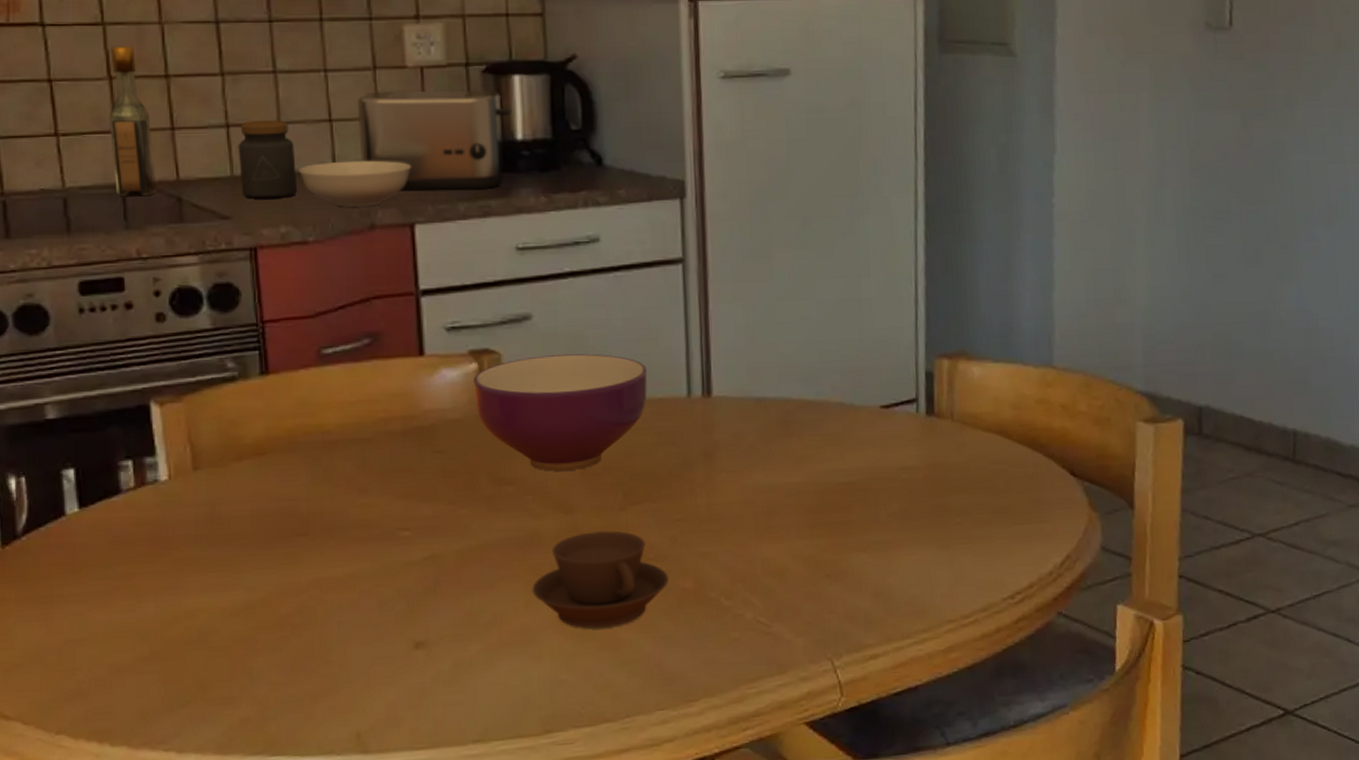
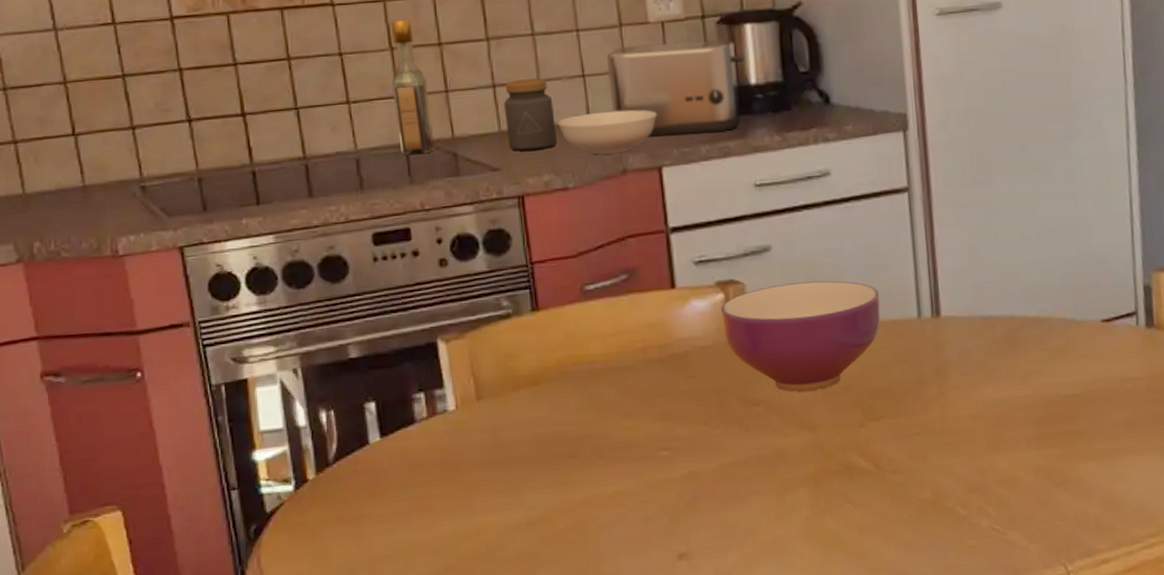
cup: present [532,530,669,629] -> none [782,445,908,539]

